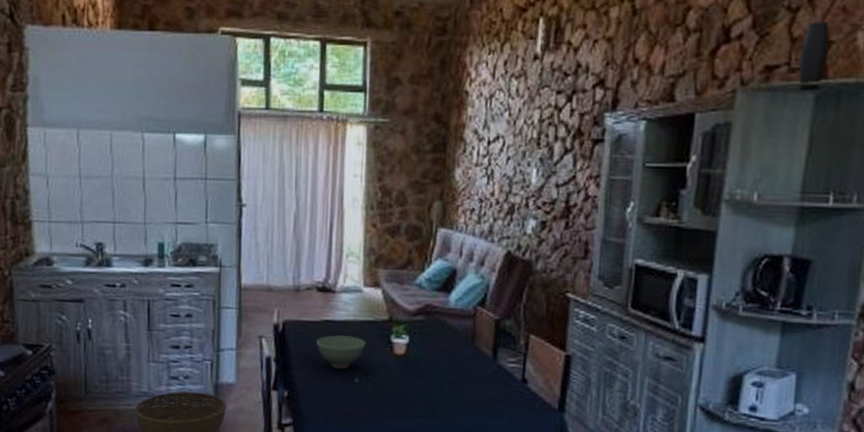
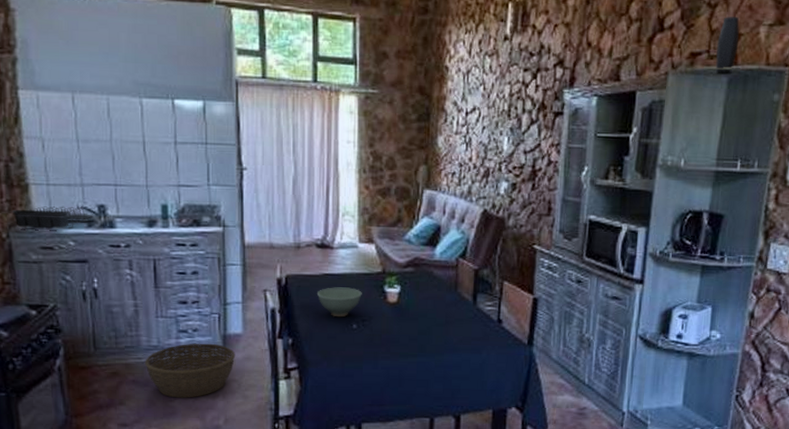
dish rack: none [14,243,91,267] -> present [11,206,93,229]

